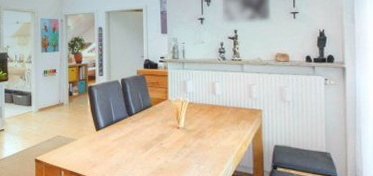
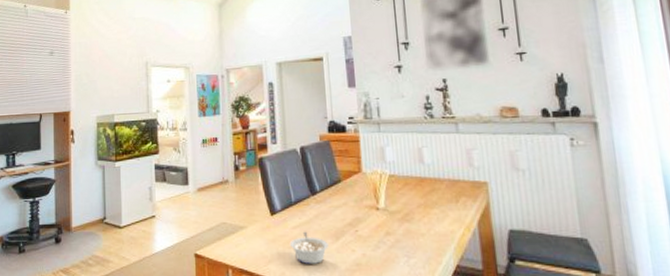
legume: none [109,143,139,168] -> present [289,231,329,264]

